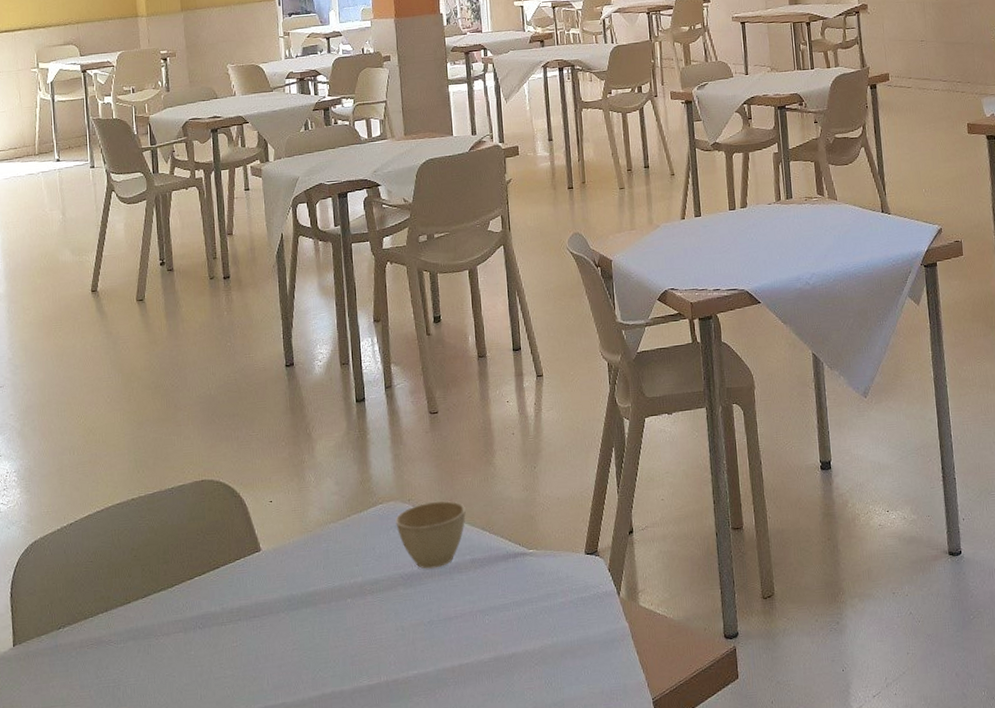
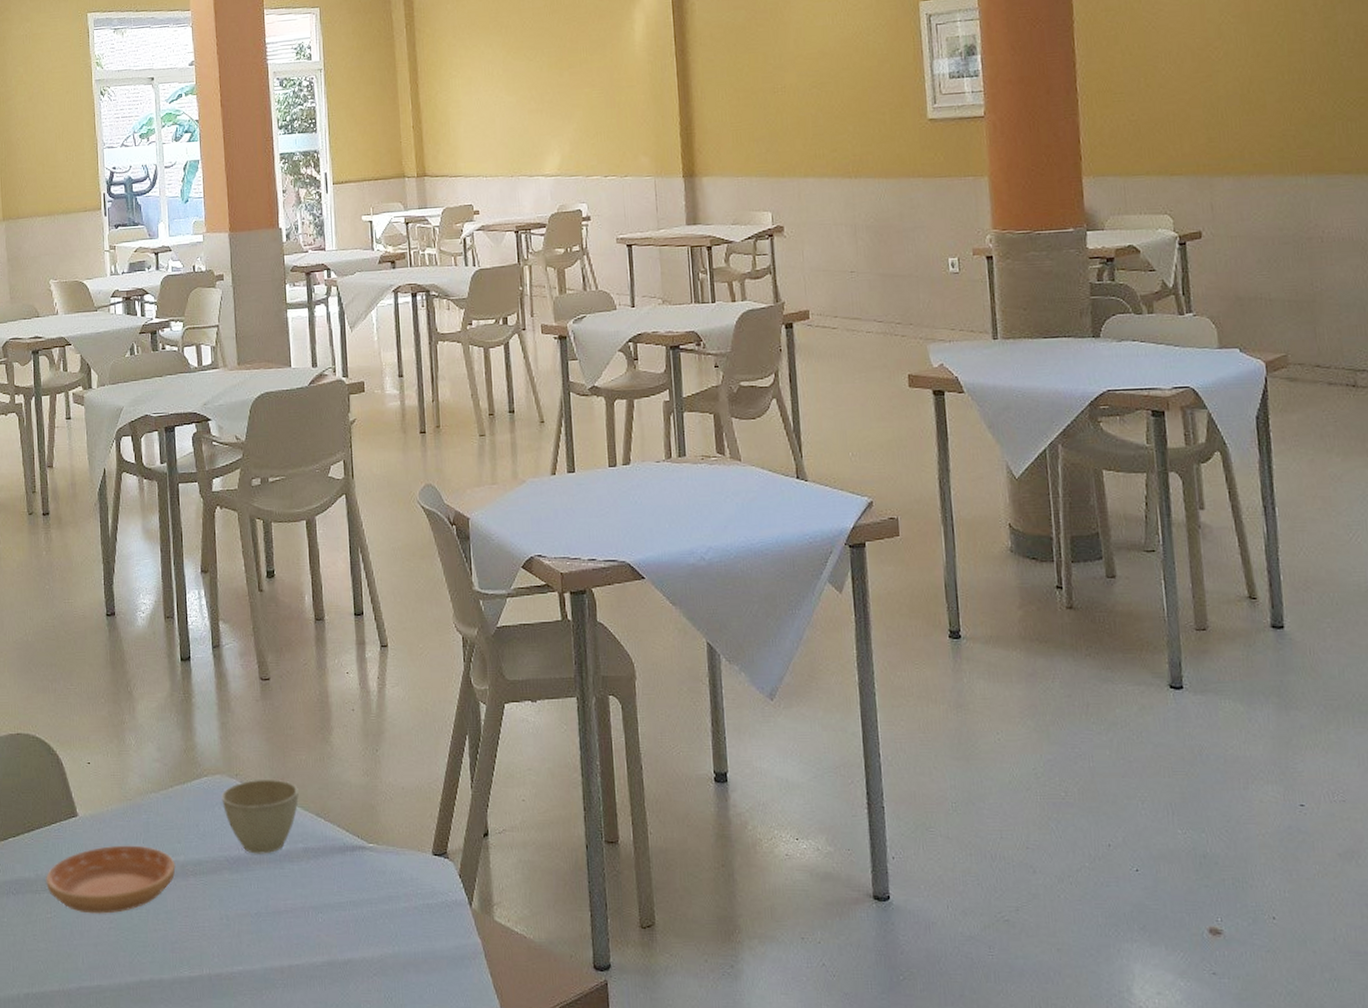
saucer: none [231,572,354,639] -> present [46,845,176,914]

